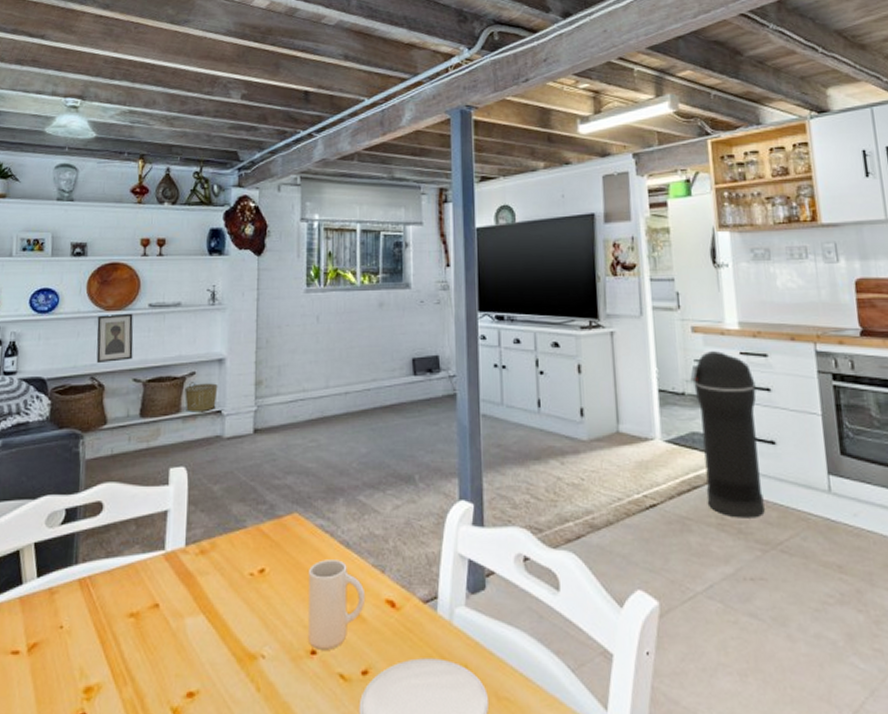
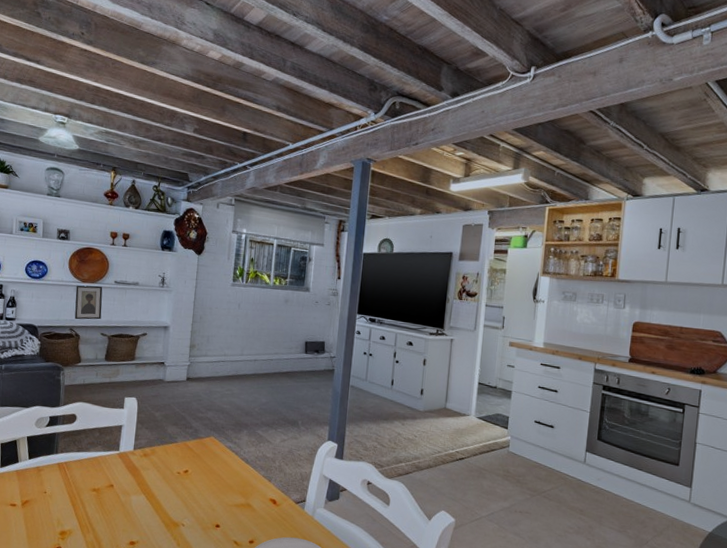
basket: present [185,382,218,413] -> none [138,340,163,362]
mug: present [307,560,366,650] -> none [214,469,257,526]
trash can: present [690,351,765,518] -> none [499,360,548,474]

